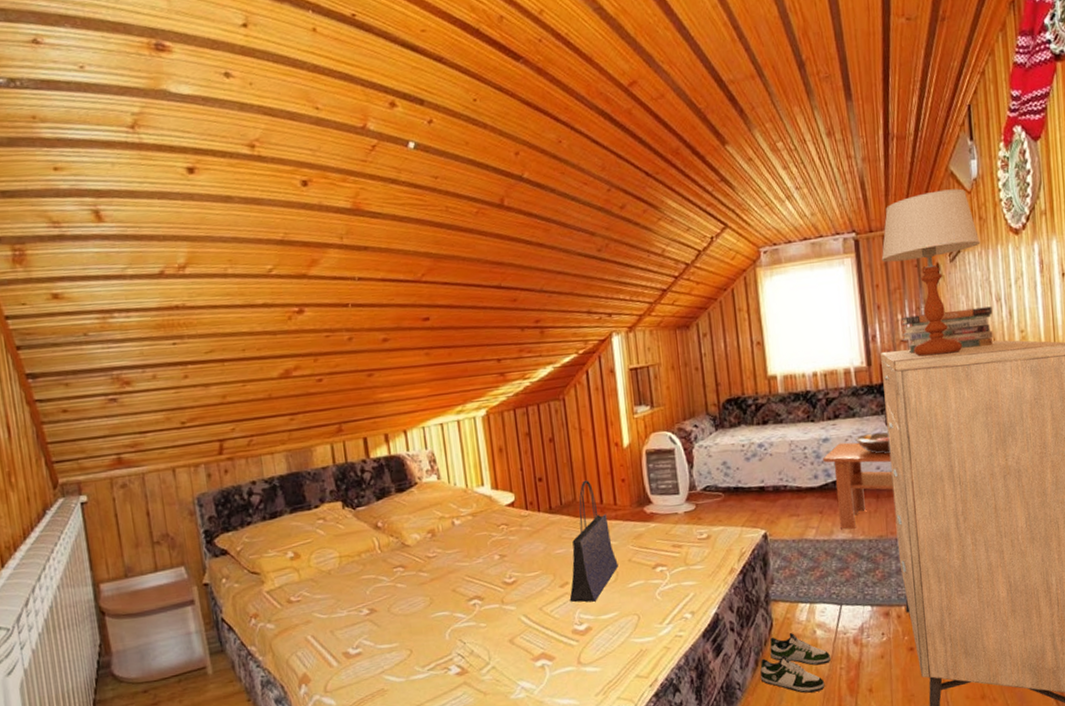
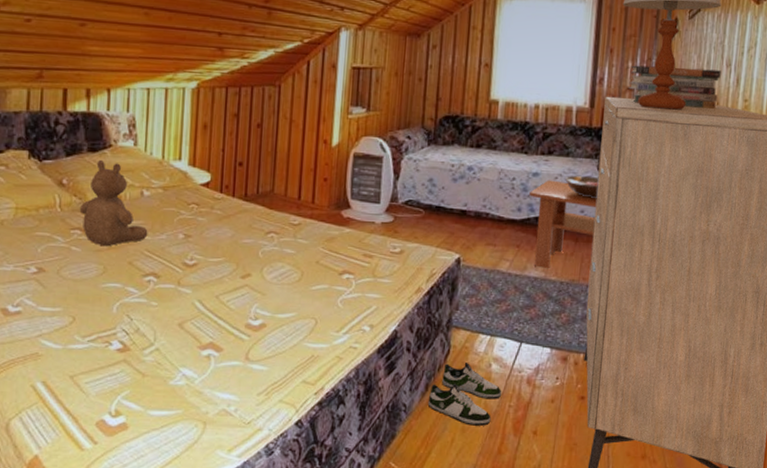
teddy bear: none [398,498,466,579] -> present [79,160,148,247]
tote bag: present [569,480,619,602] -> none [248,172,305,299]

